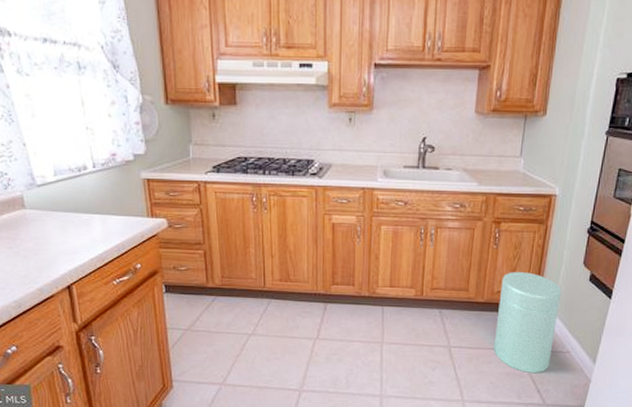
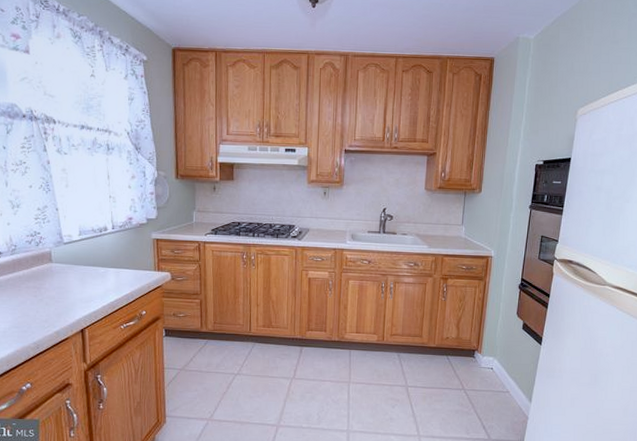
trash can: present [493,272,562,374] -> none [444,321,500,411]

